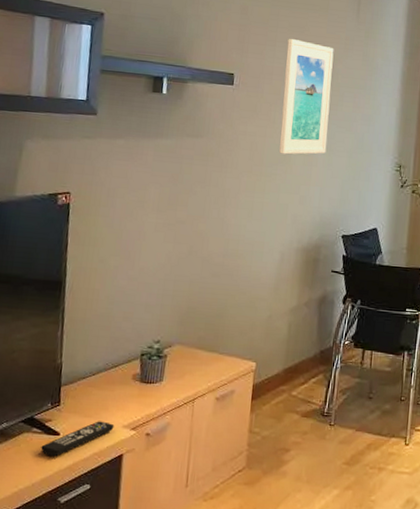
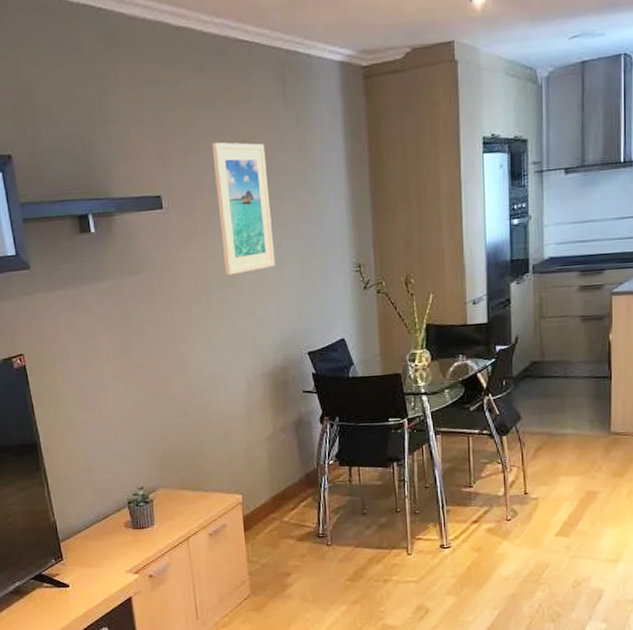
remote control: present [41,421,115,457] -> none [55,569,118,607]

